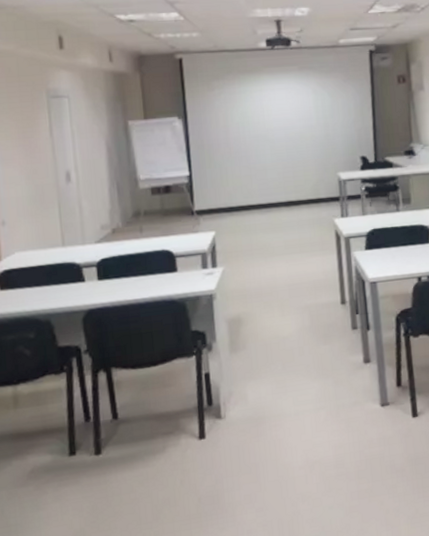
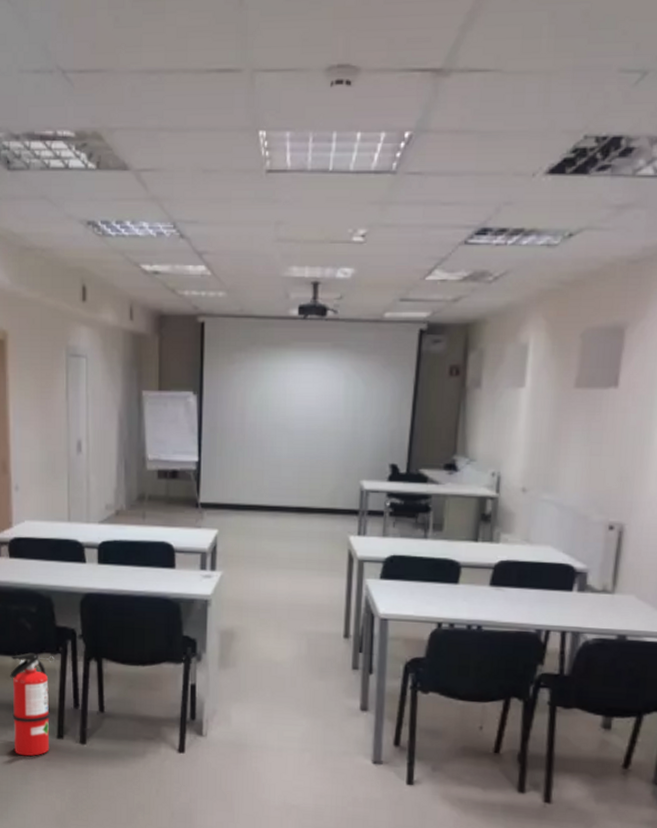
fire extinguisher: none [10,376,62,483] -> present [10,652,54,756]

